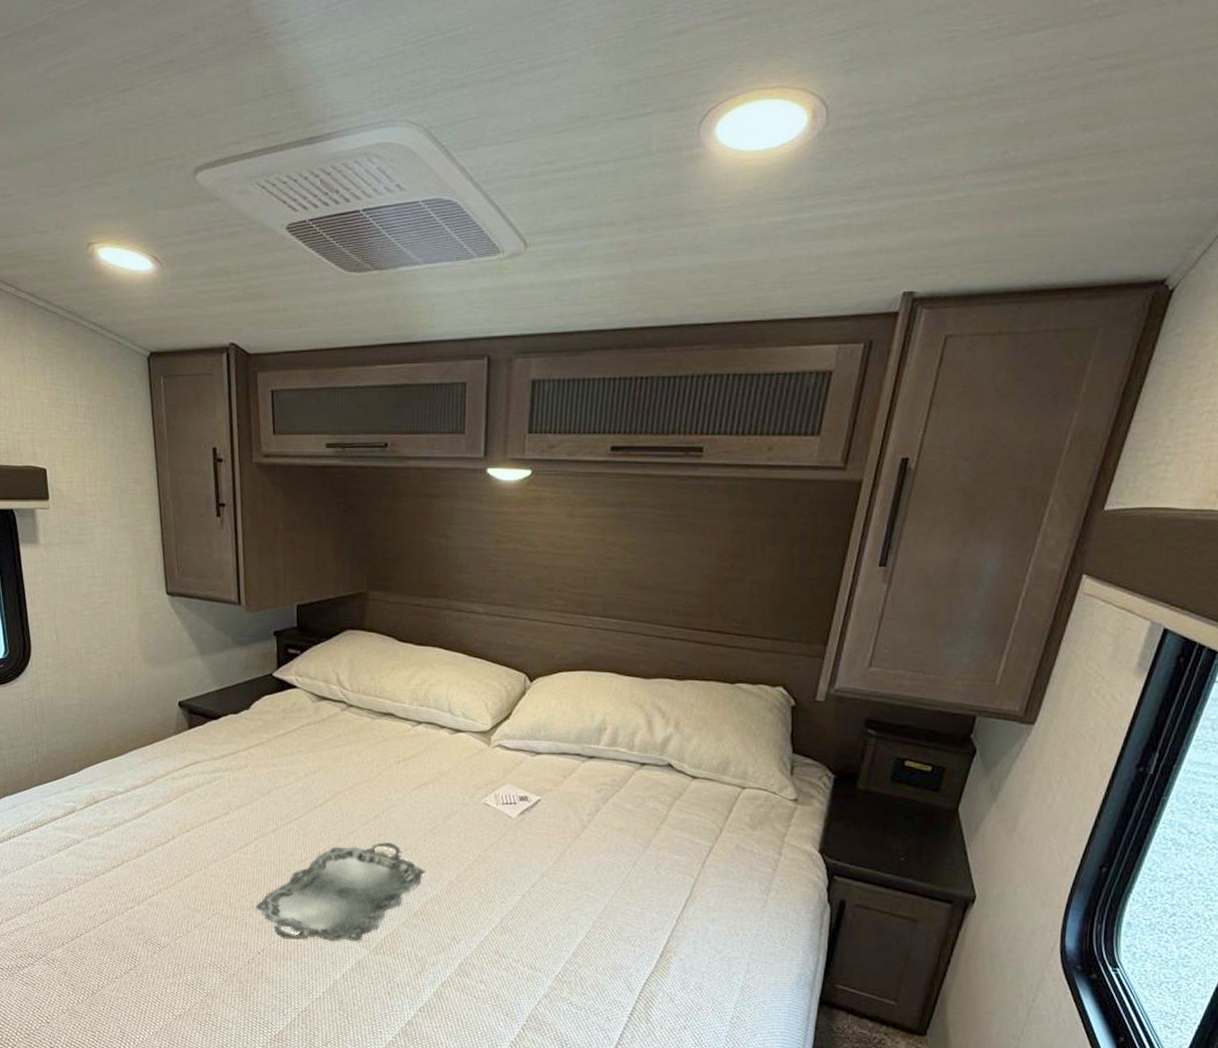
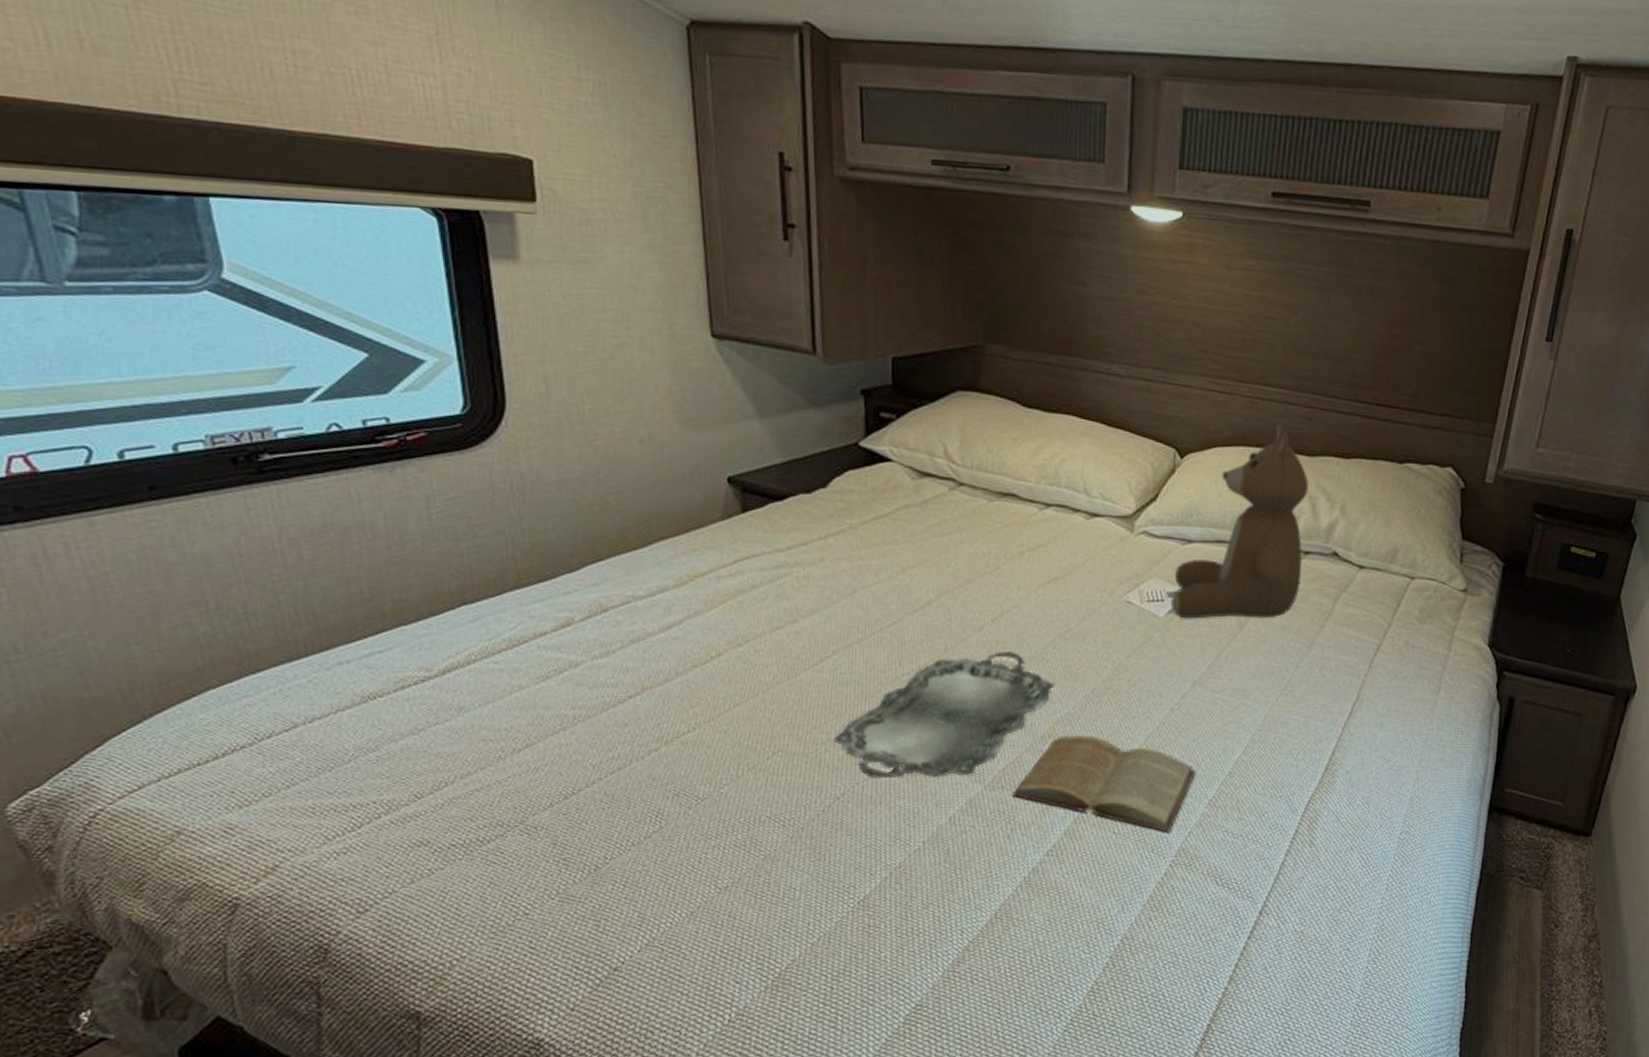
book: none [392,914,544,1001] -> present [1012,735,1196,834]
bear: none [522,649,645,821] -> present [1170,422,1308,619]

